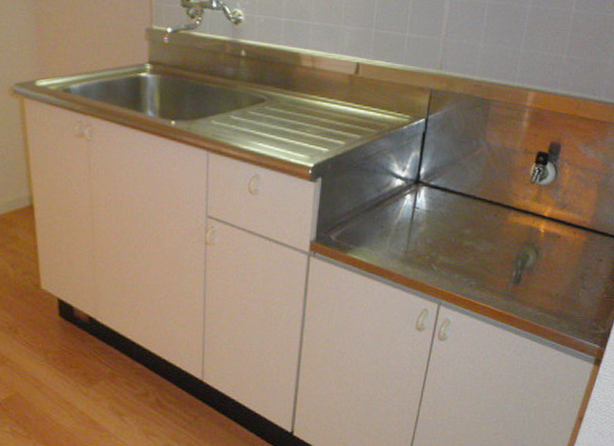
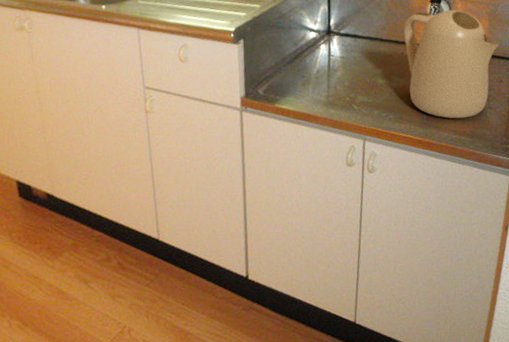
kettle: none [497,171,607,296] -> present [403,9,501,119]

